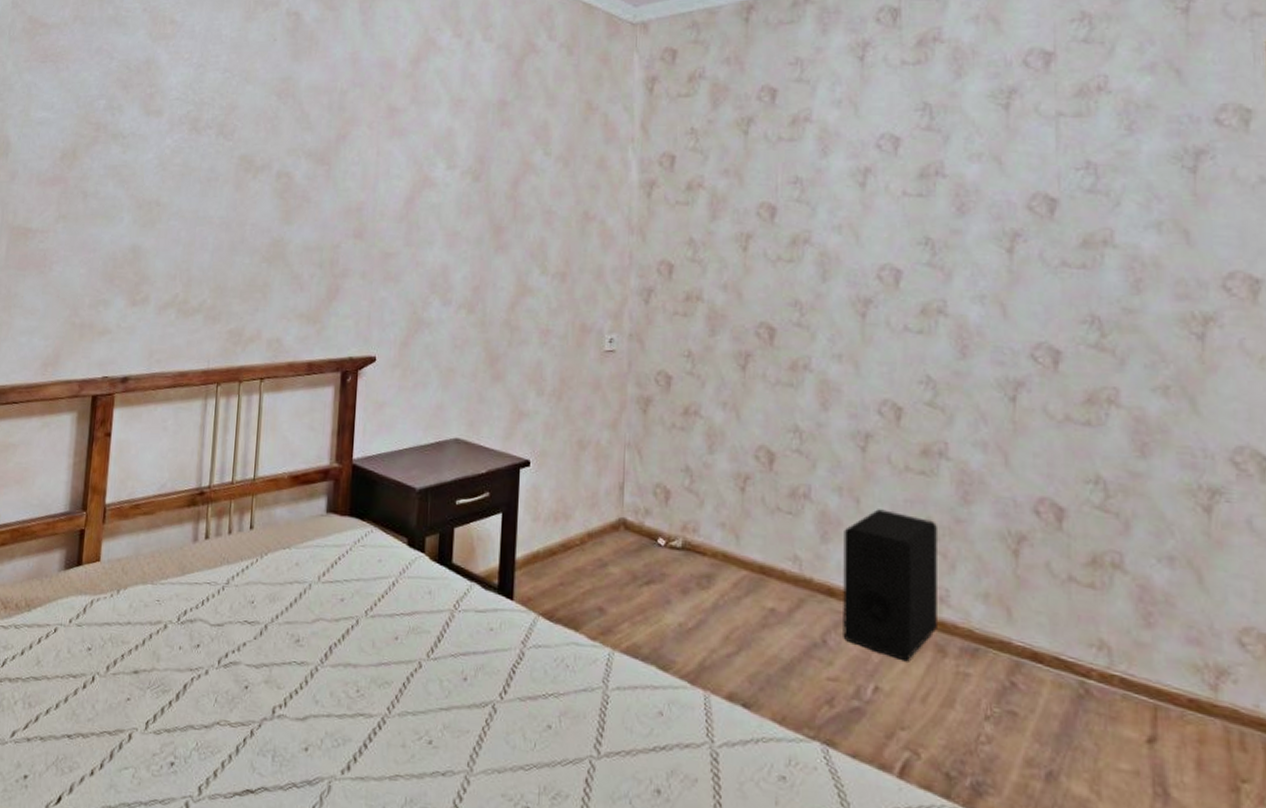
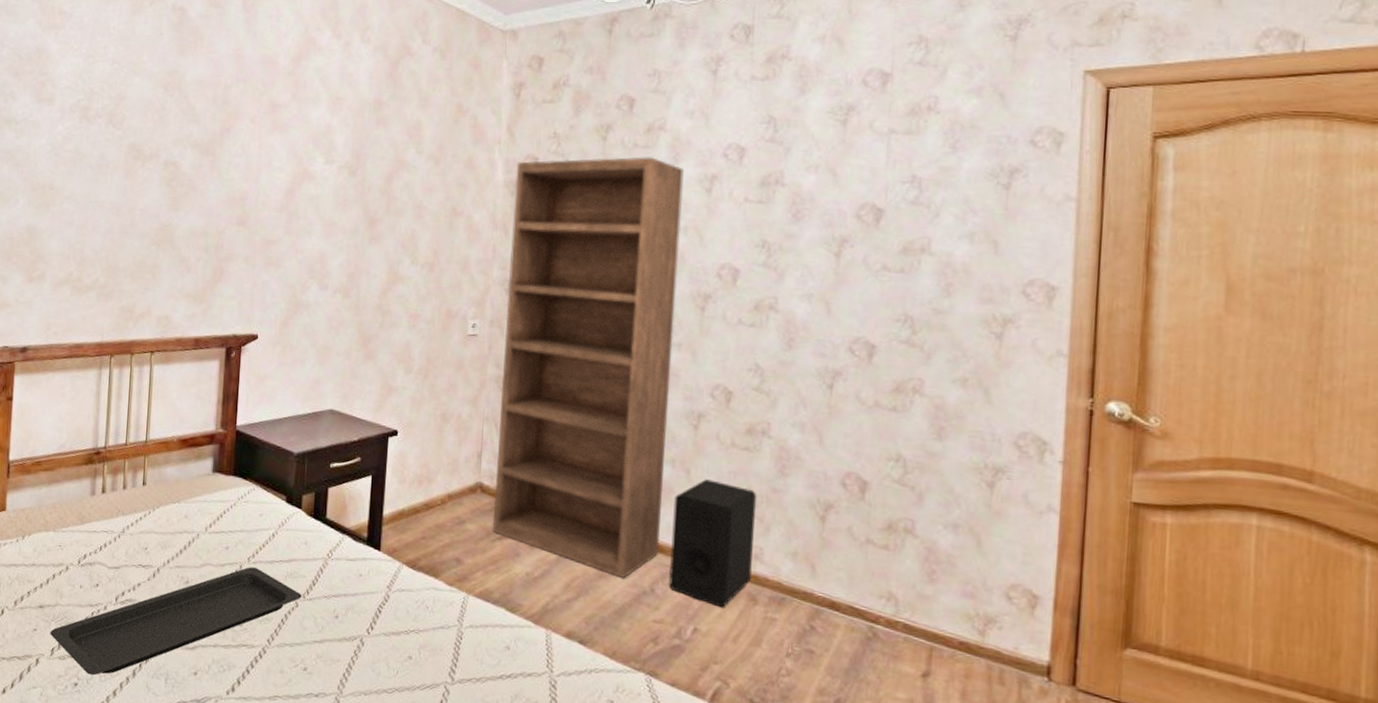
serving tray: none [145,621,426,753] -> present [50,567,302,676]
bookshelf: none [638,150,834,627] -> present [492,156,684,578]

